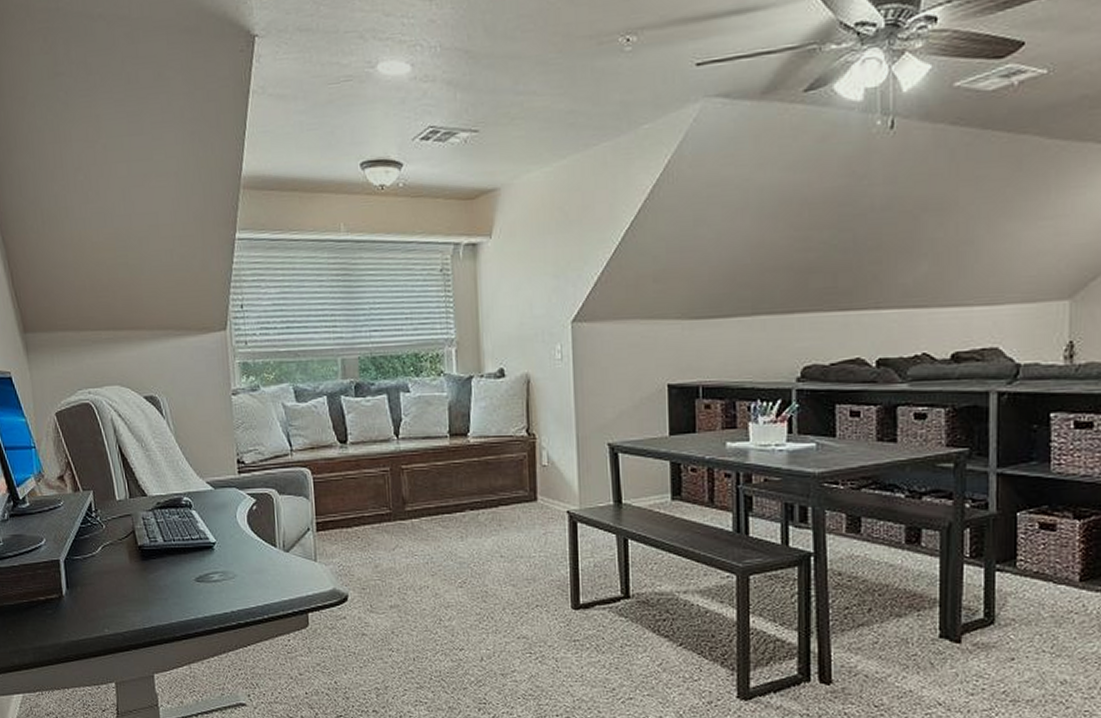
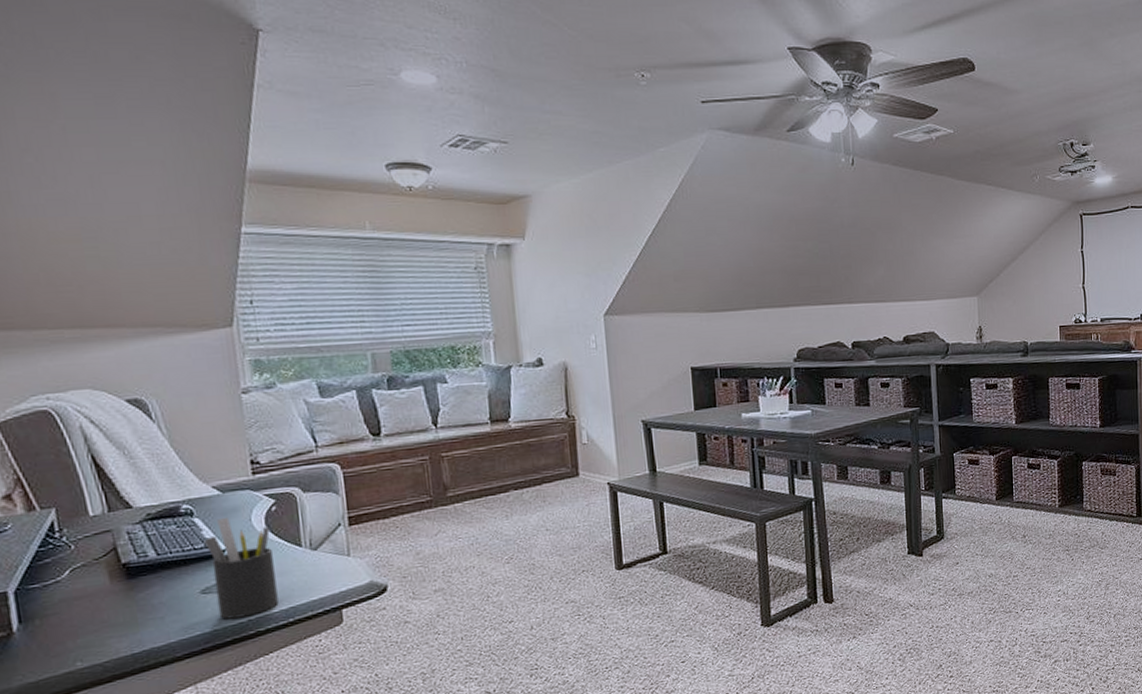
pen holder: none [199,512,256,608] -> present [203,517,279,620]

